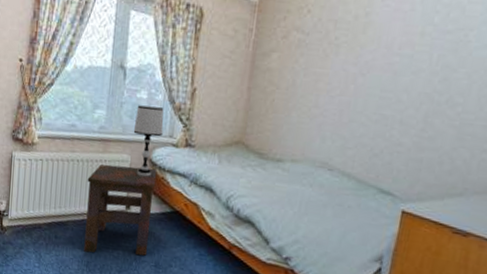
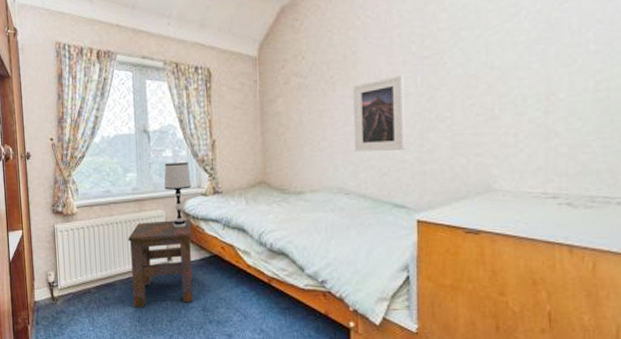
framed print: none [348,47,419,132] -> present [353,74,405,152]

